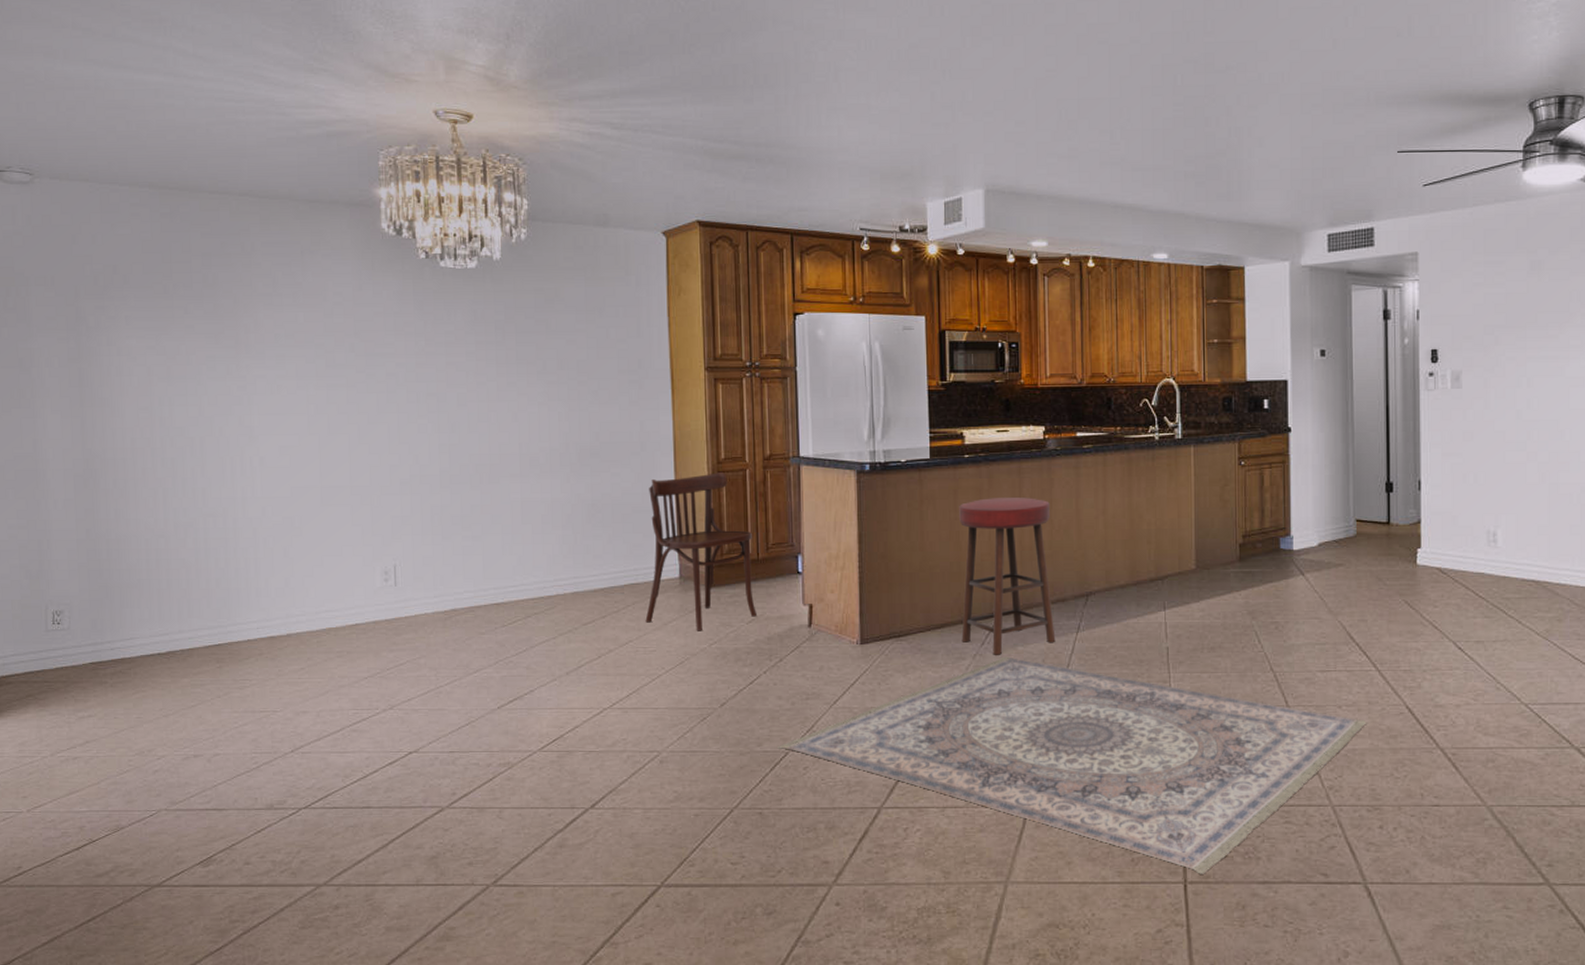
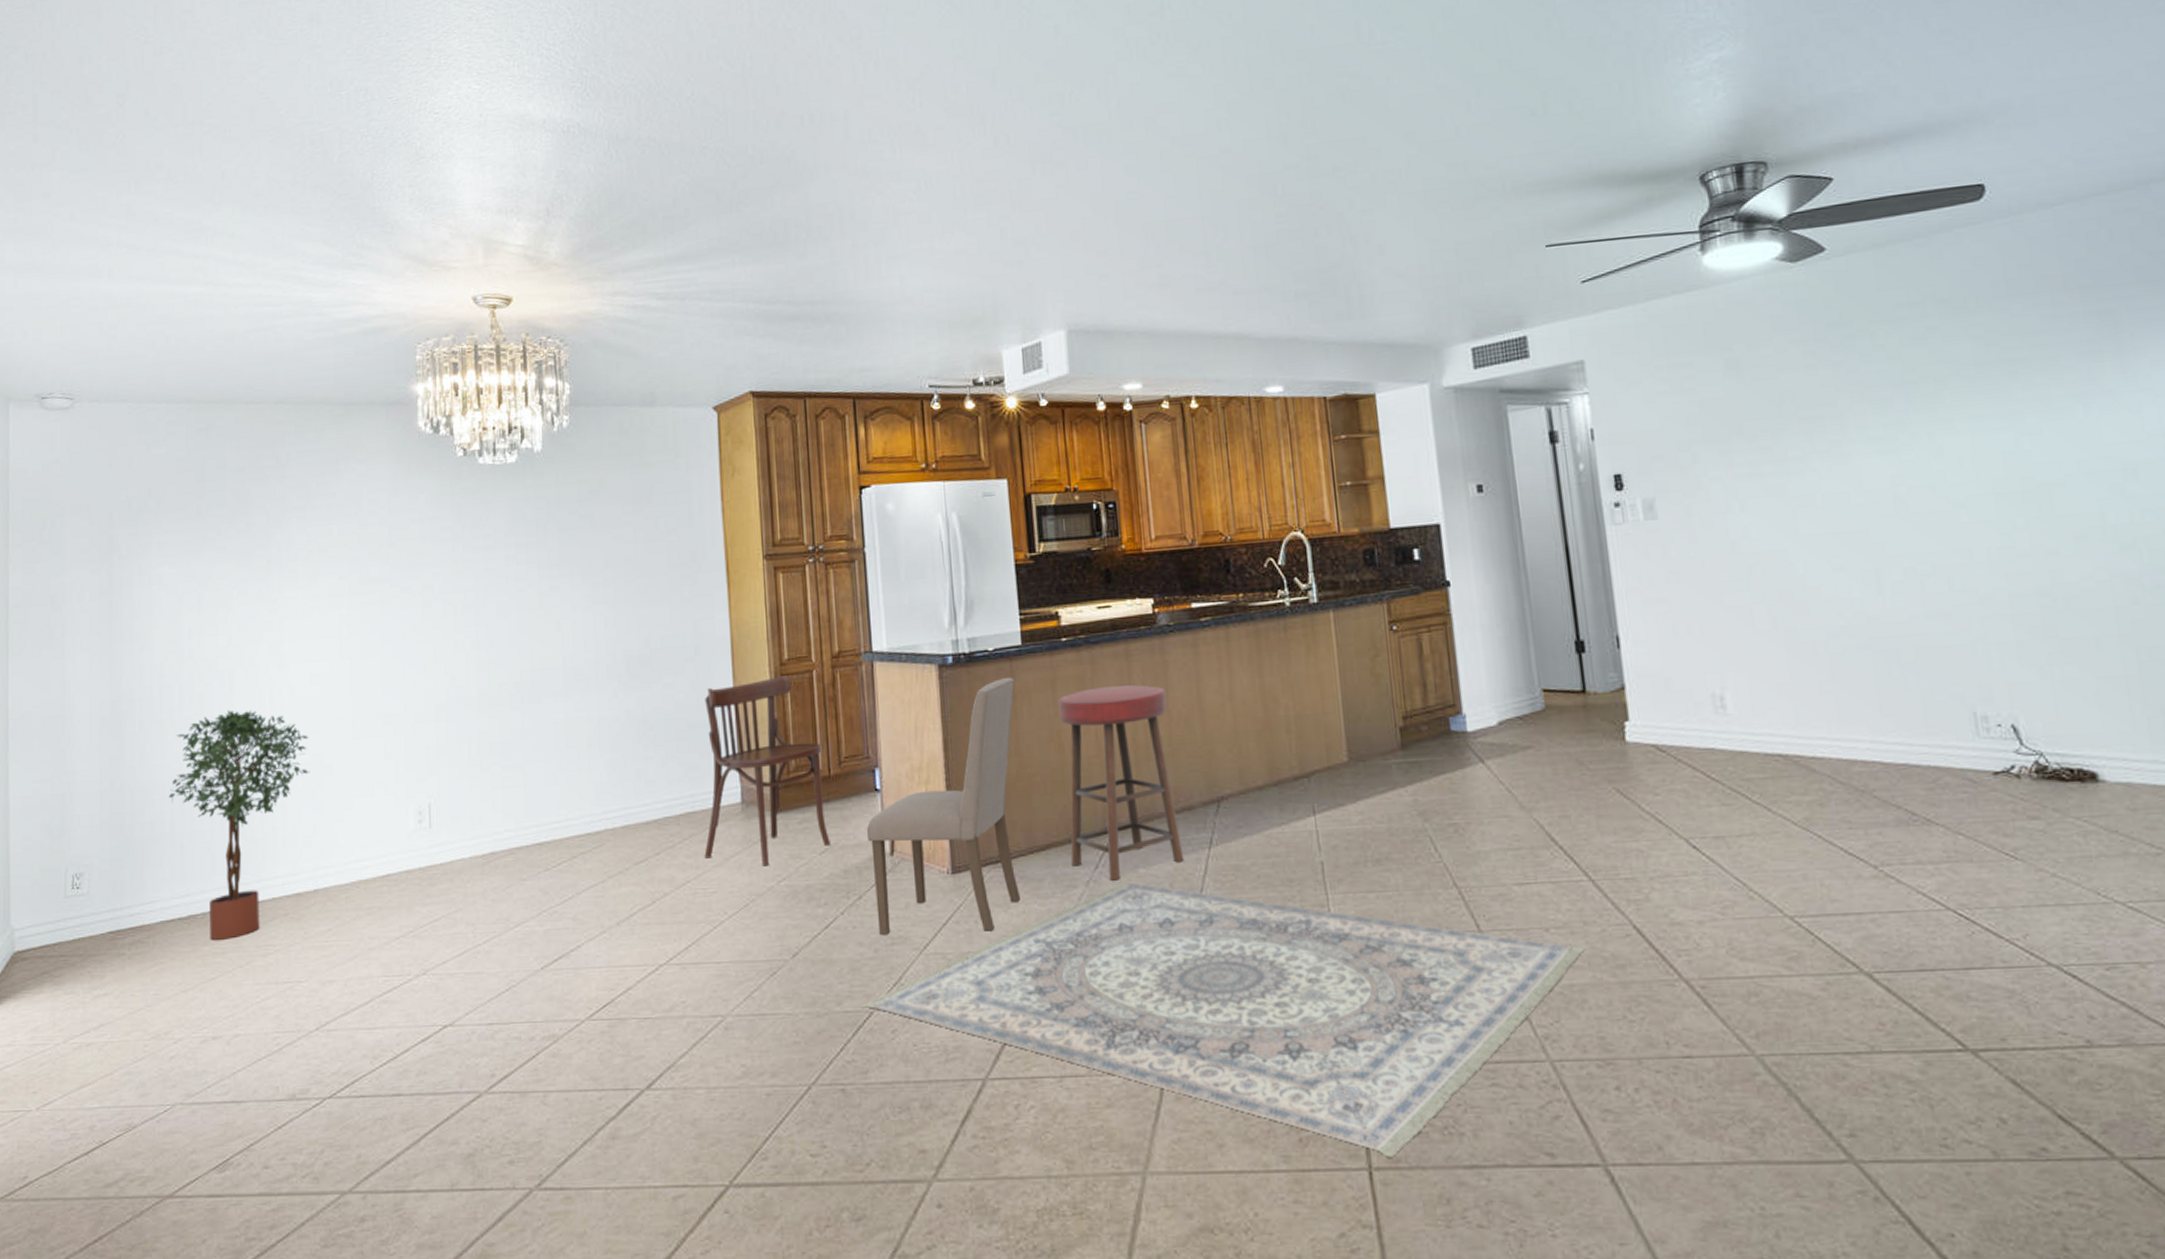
potted tree: none [144,473,281,673] -> present [168,710,310,940]
dining chair: none [789,484,923,692] -> present [867,677,1020,936]

